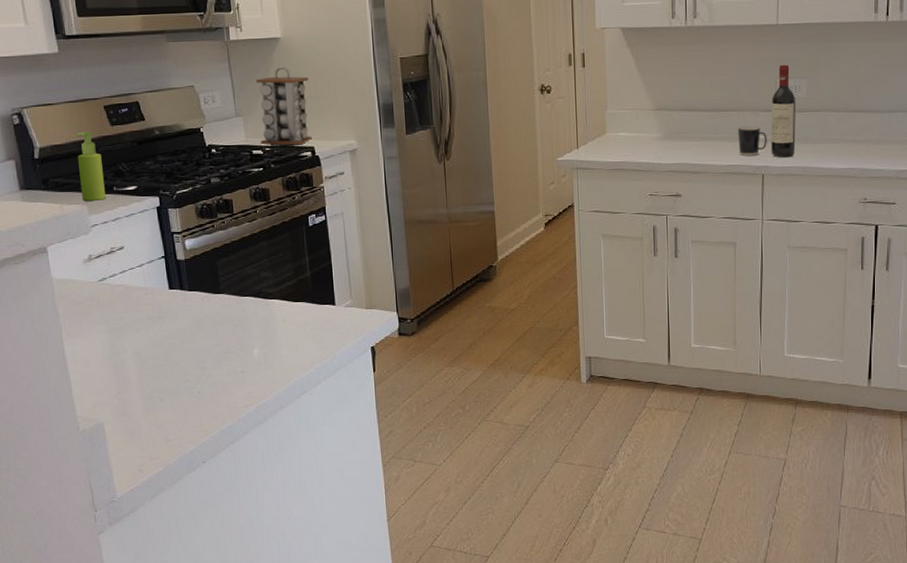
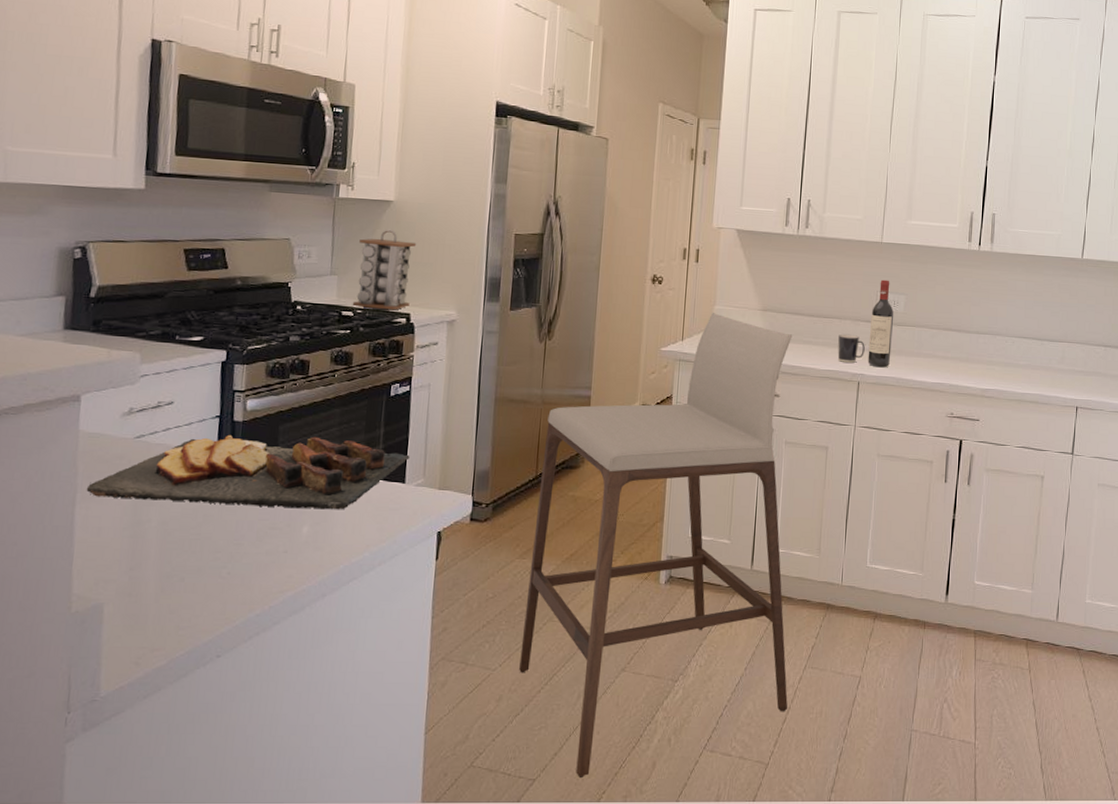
food platter: none [69,269,336,334] -> present [86,434,410,510]
soap dispenser: present [76,131,107,201] -> none [136,273,170,349]
bar stool: none [456,117,715,555] -> present [519,313,793,779]

